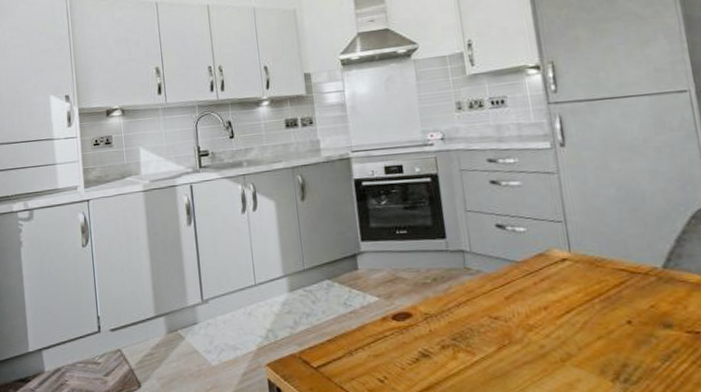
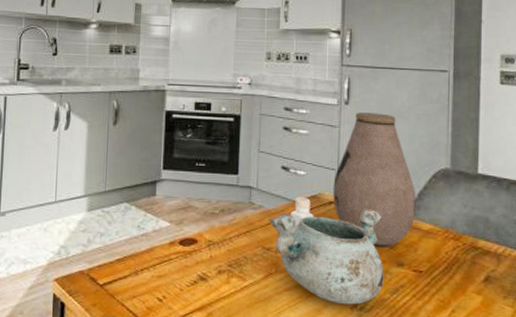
decorative bowl: none [491,262,650,377] -> present [269,208,384,305]
pepper shaker: none [516,256,545,291] -> present [290,197,314,227]
vase: none [562,151,678,307] -> present [333,112,416,247]

